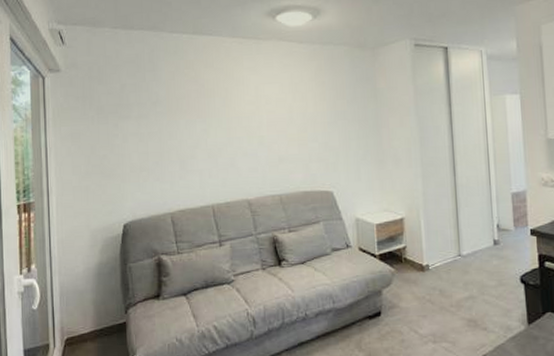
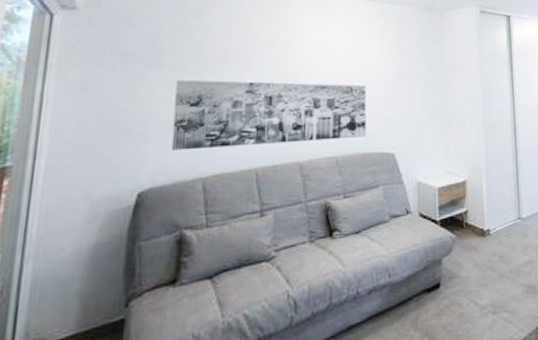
wall art: none [142,127,306,190] -> present [171,79,367,151]

